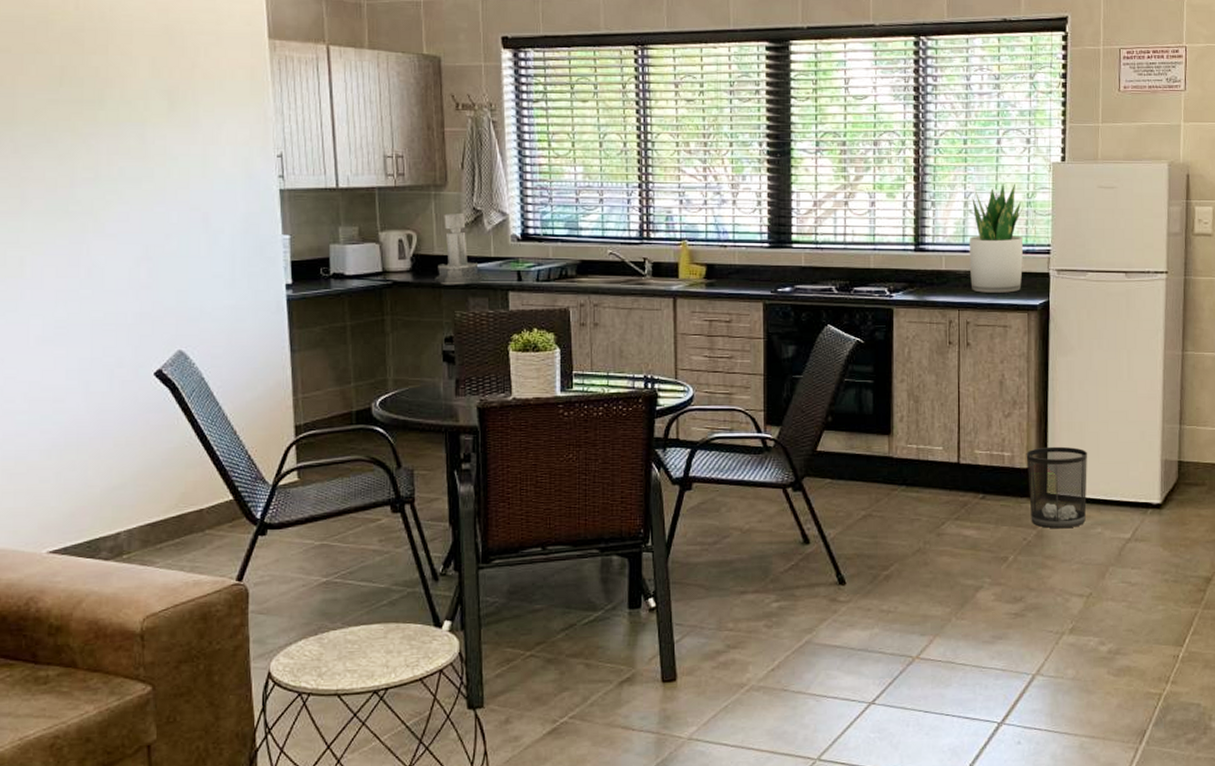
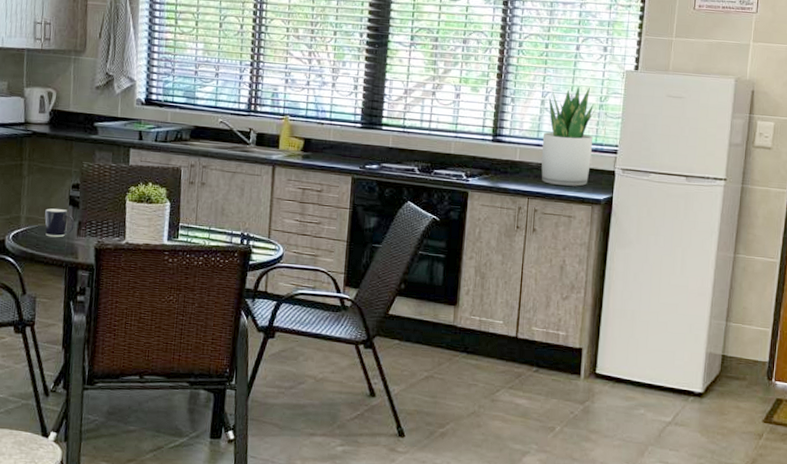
mug: none [416,366,451,400] -> present [44,208,75,238]
paper towel holder: present [433,212,484,285] -> none [67,76,110,140]
waste bin: present [1026,446,1088,529] -> none [579,330,638,407]

